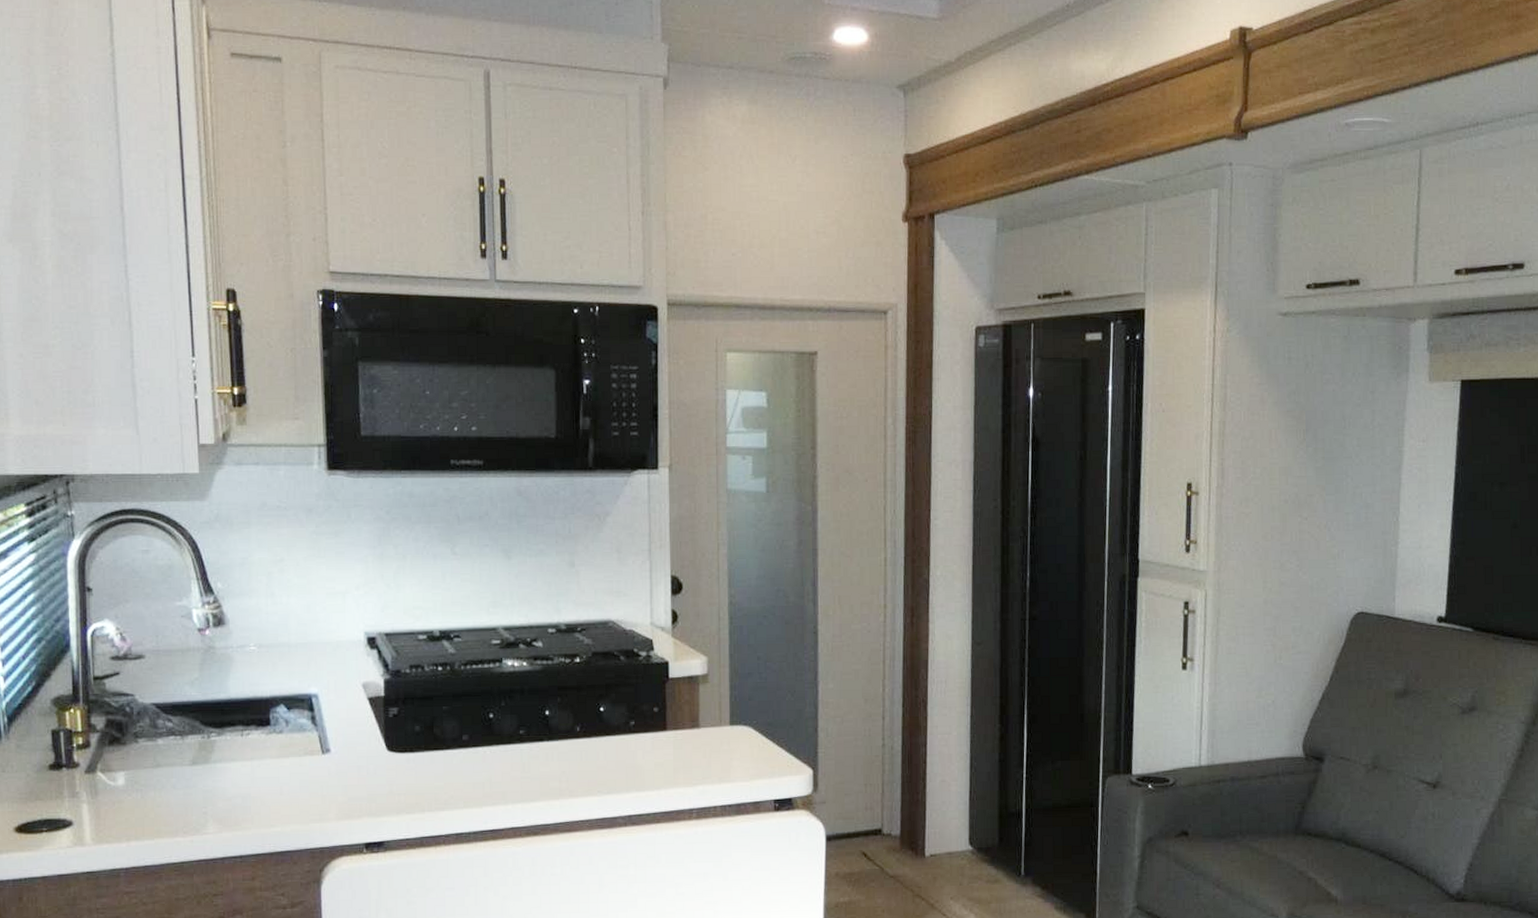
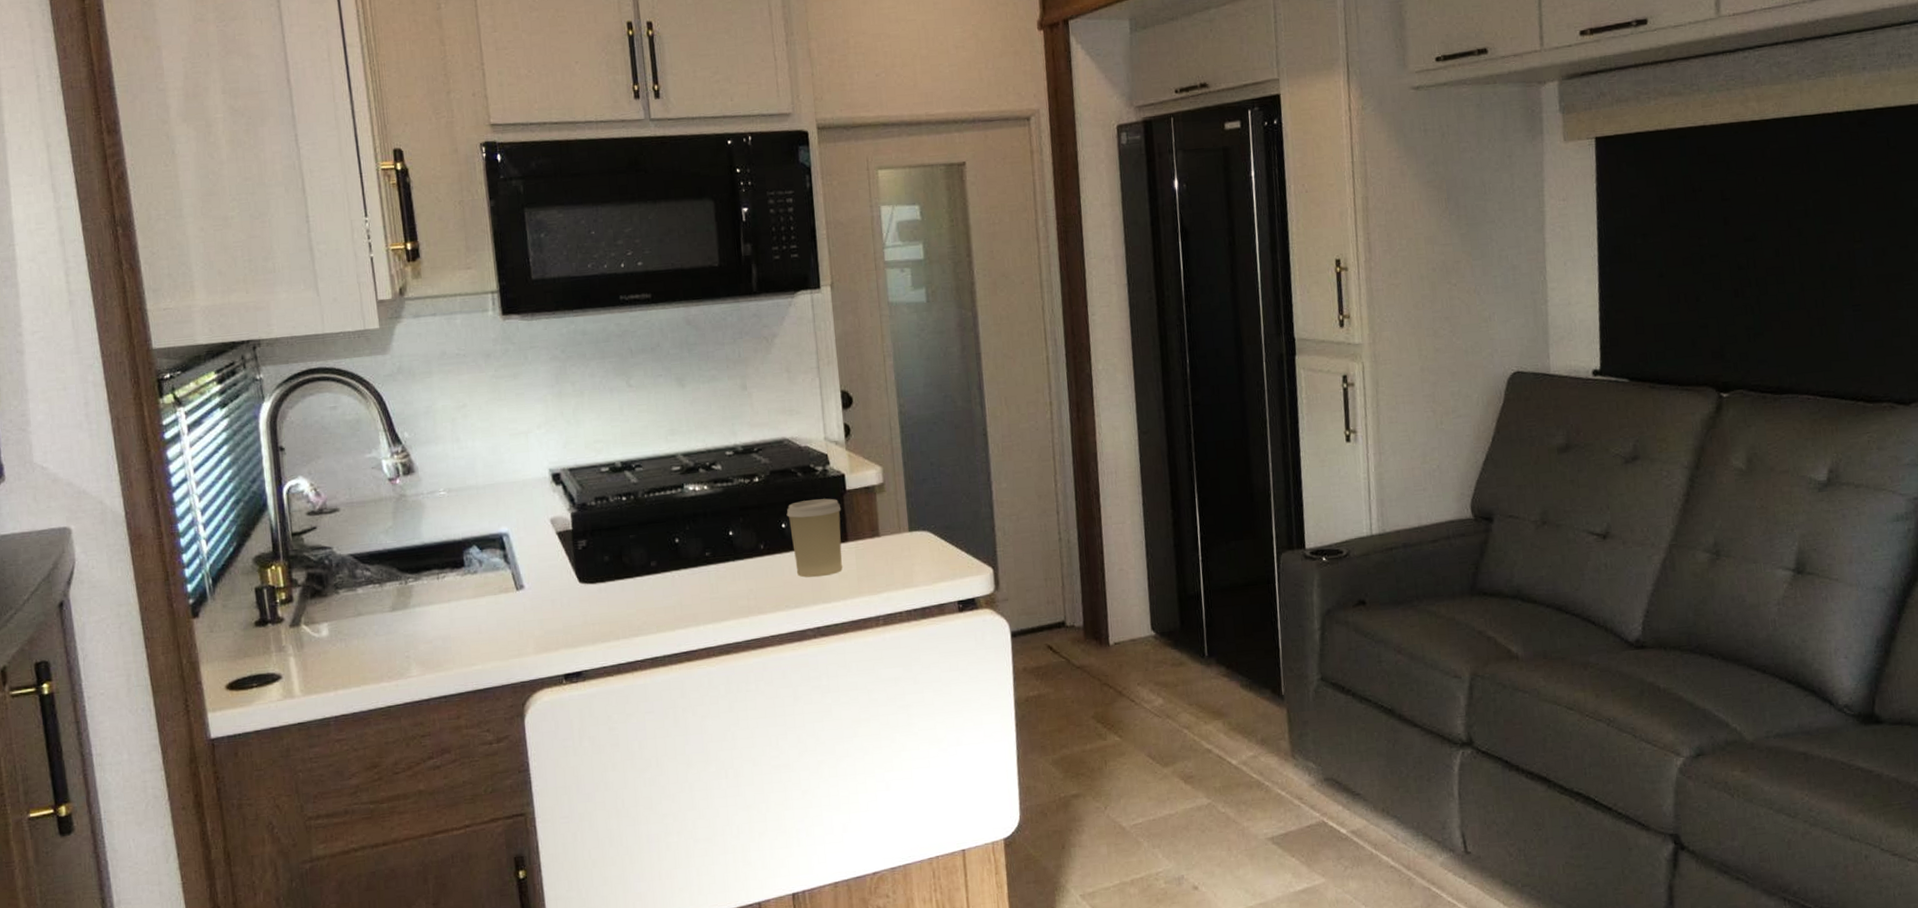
cup: none [605,685,663,765] -> present [786,498,843,578]

